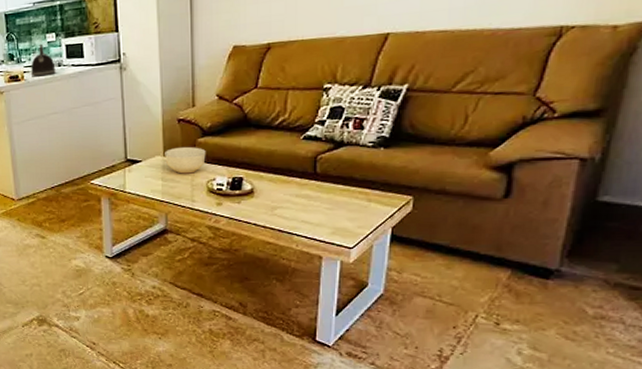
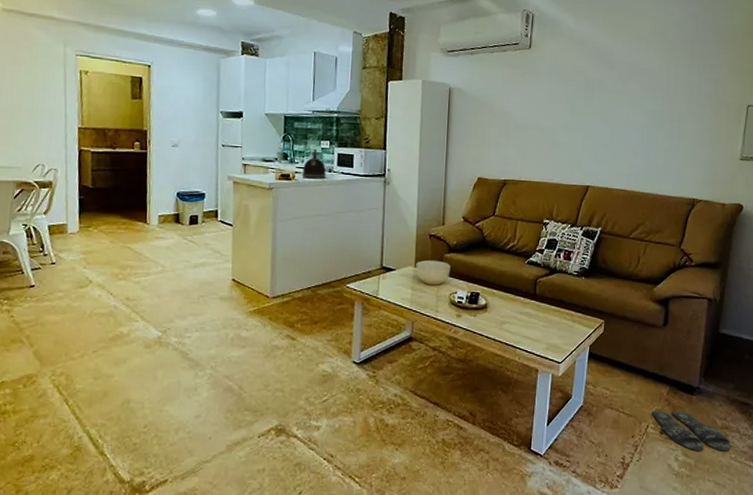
slippers: none [484,298,608,346] -> present [652,410,730,452]

